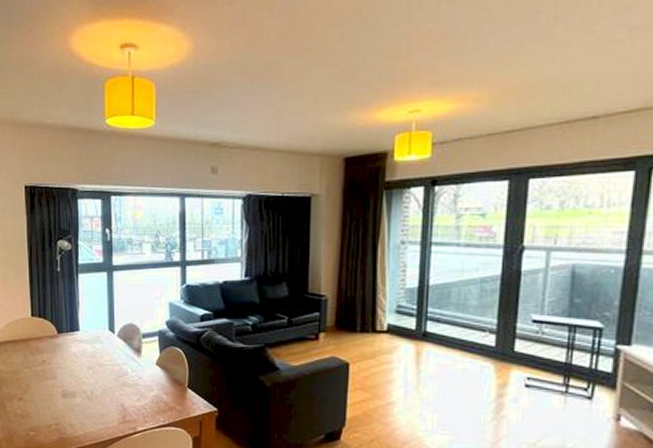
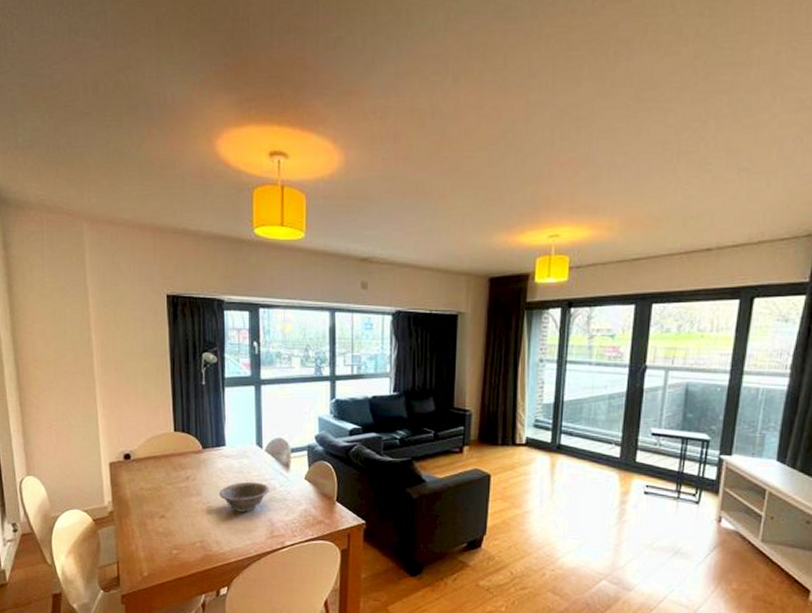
decorative bowl: none [73,366,122,397] -> present [219,481,270,512]

